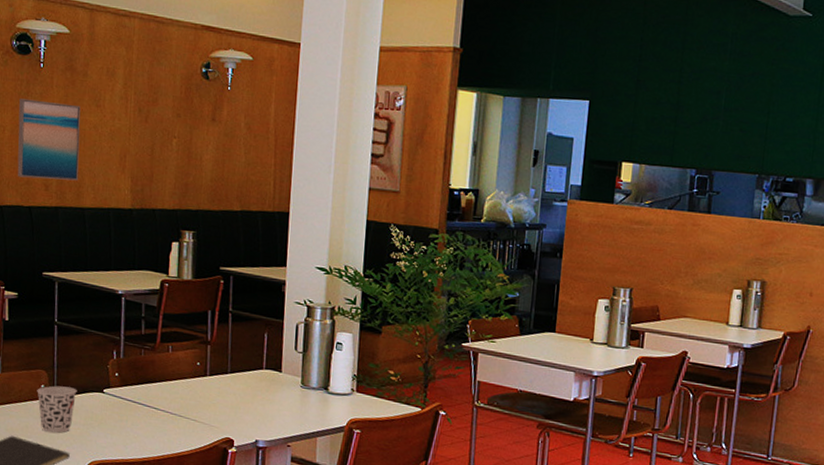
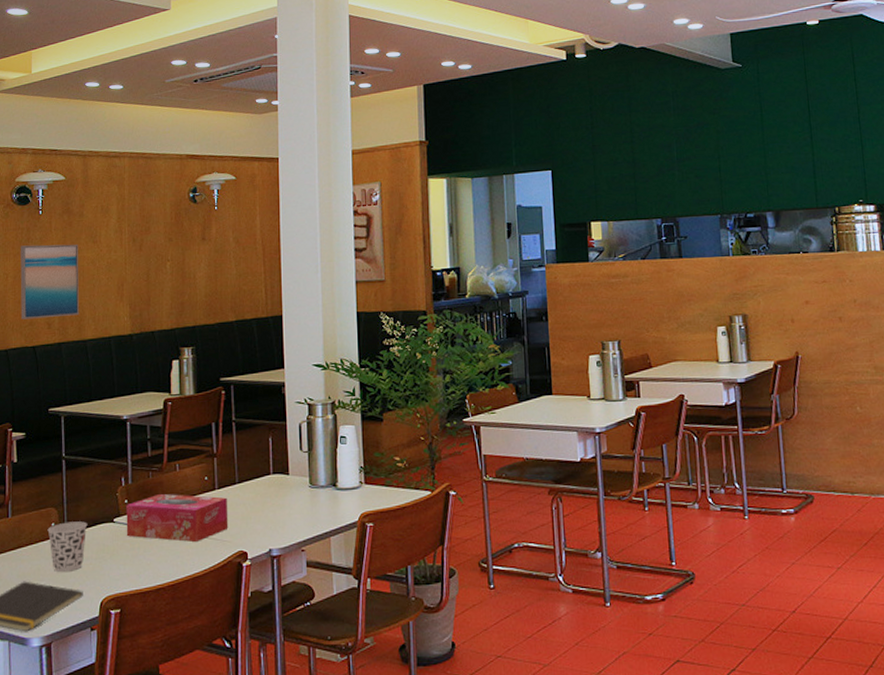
tissue box: none [115,371,218,424] -> present [126,493,228,543]

